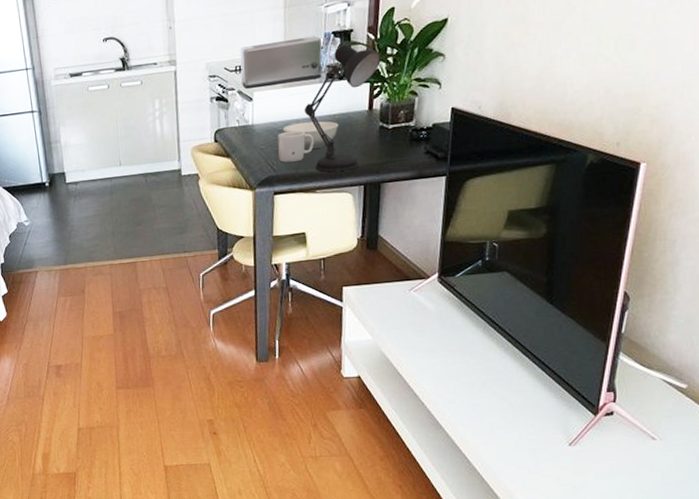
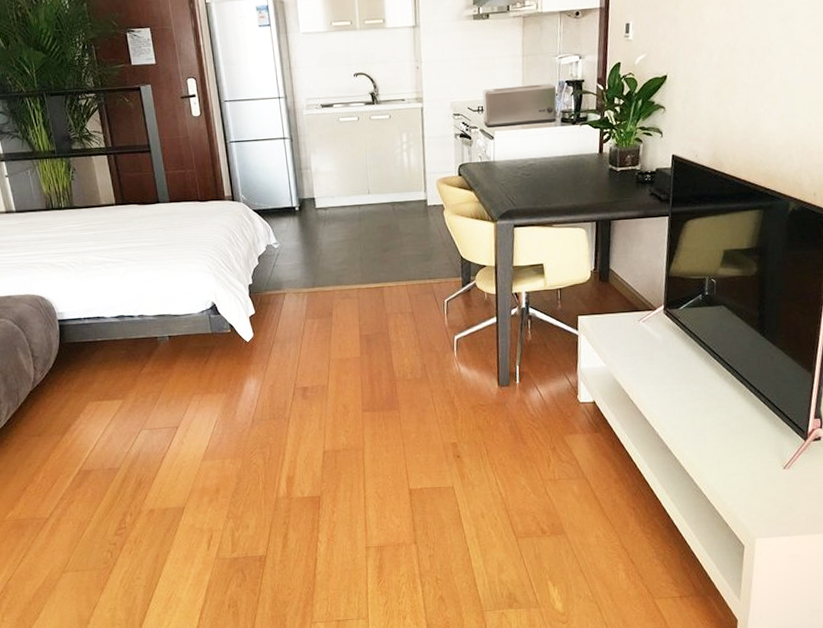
mug: present [277,130,315,163] -> none [517,168,551,199]
bowl: present [282,120,339,150] -> none [521,160,573,187]
desk lamp: present [304,44,381,173] -> none [541,93,609,209]

